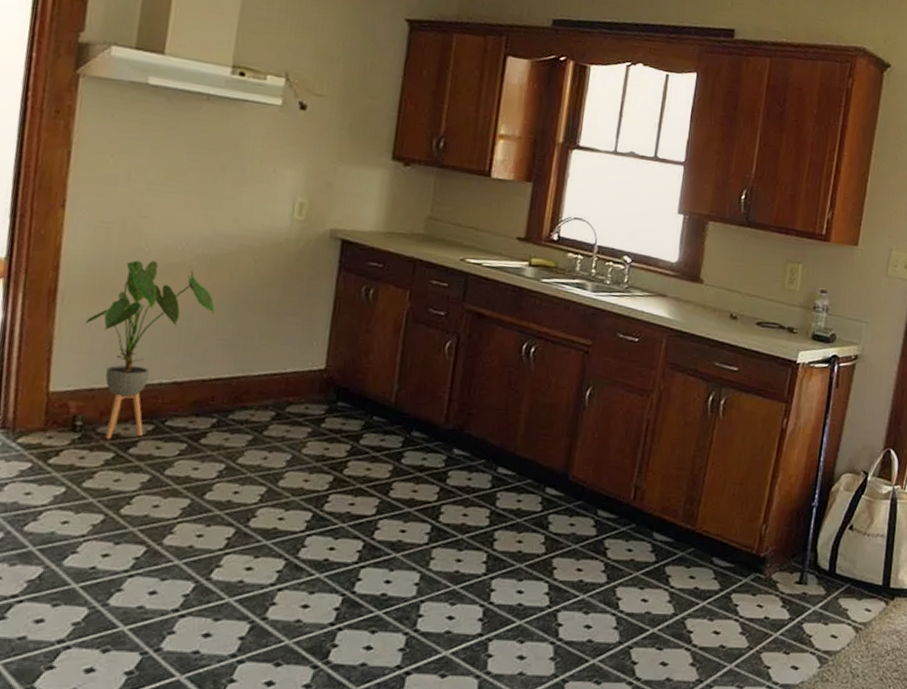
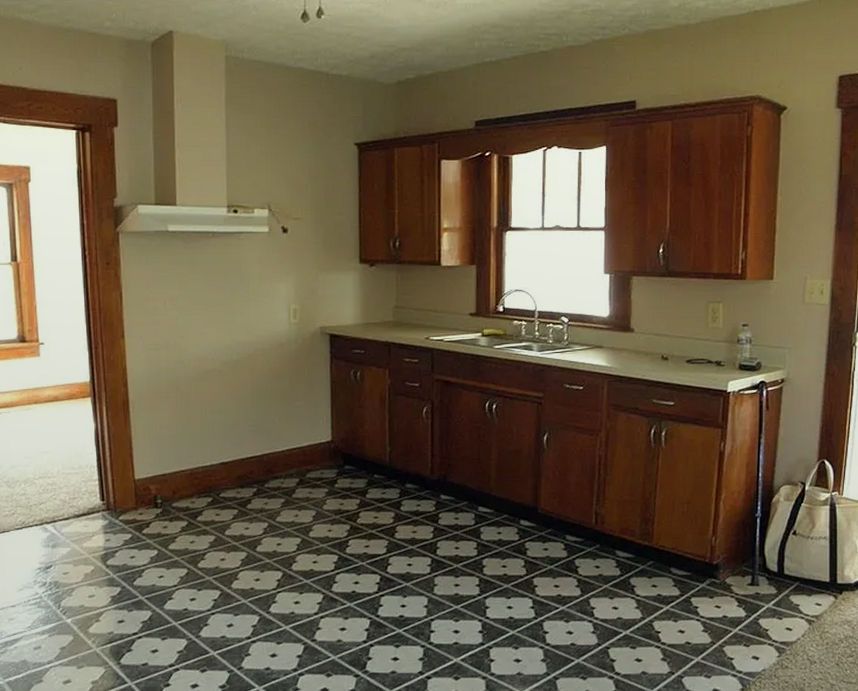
house plant: present [86,260,215,440] -> none [152,370,243,512]

